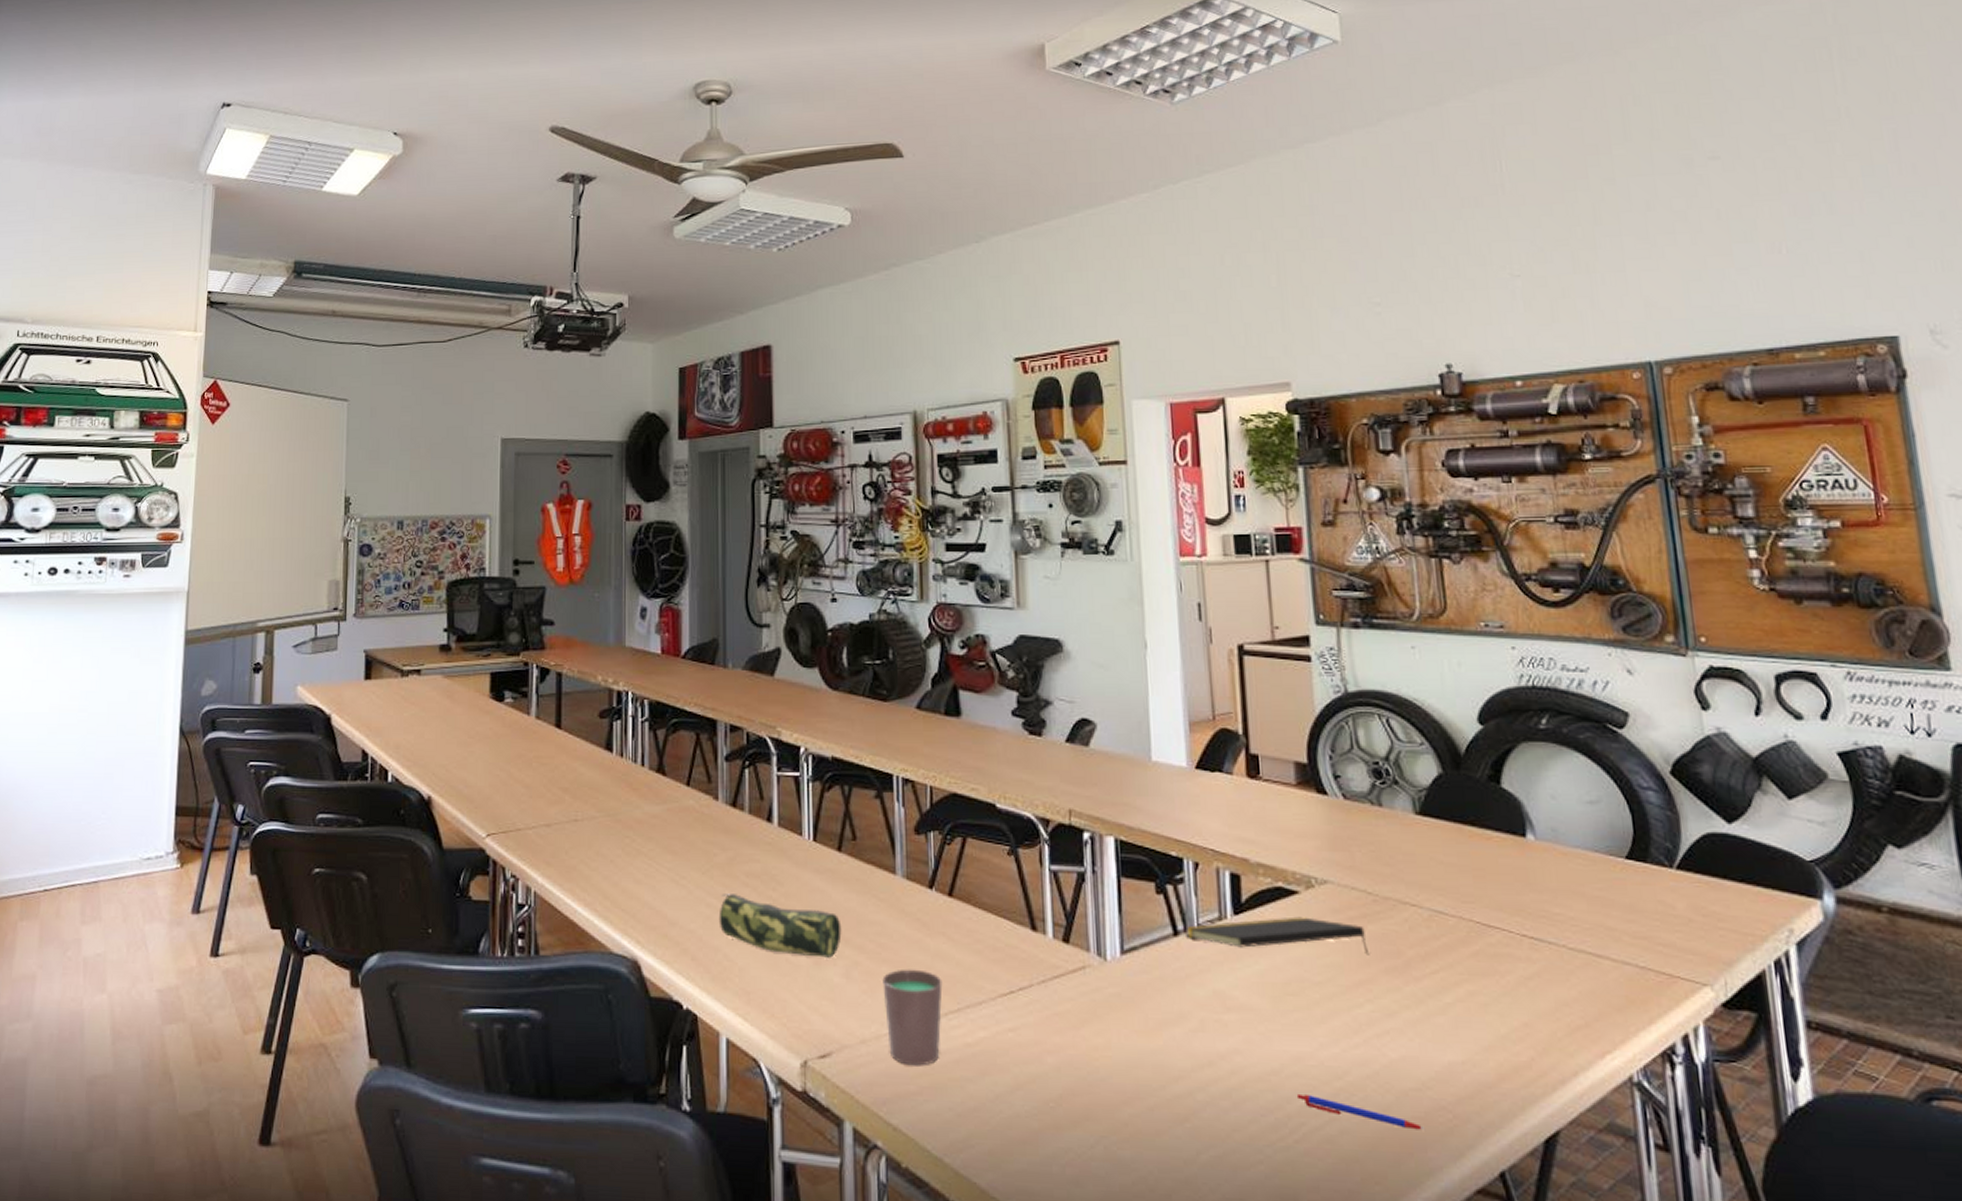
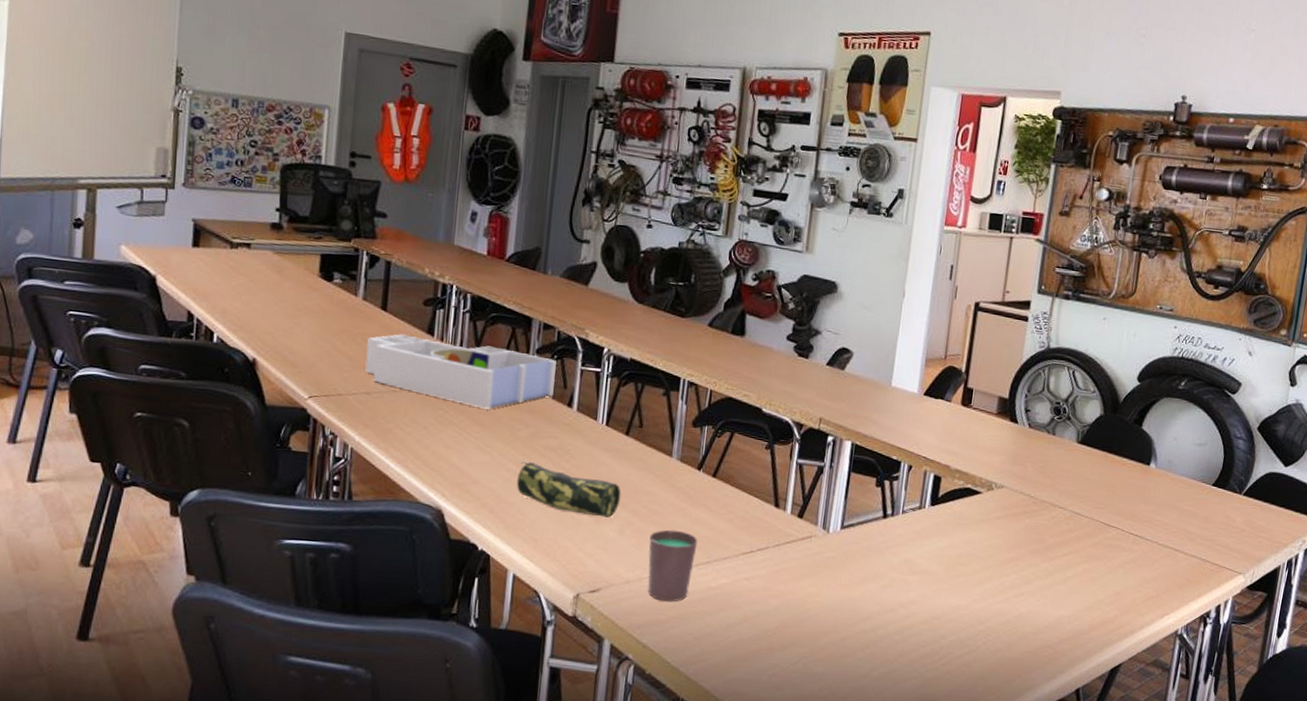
desk organizer: none [543,753,750,833] -> present [365,334,558,409]
notepad: present [1184,916,1370,955] -> none [891,510,1023,541]
pen: present [1296,1093,1424,1130] -> none [949,632,1033,660]

